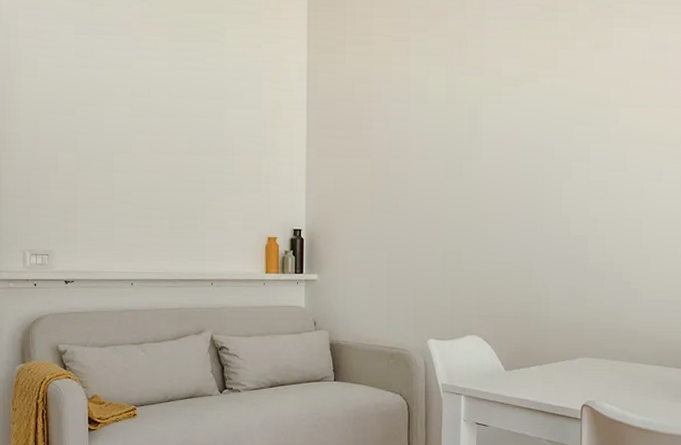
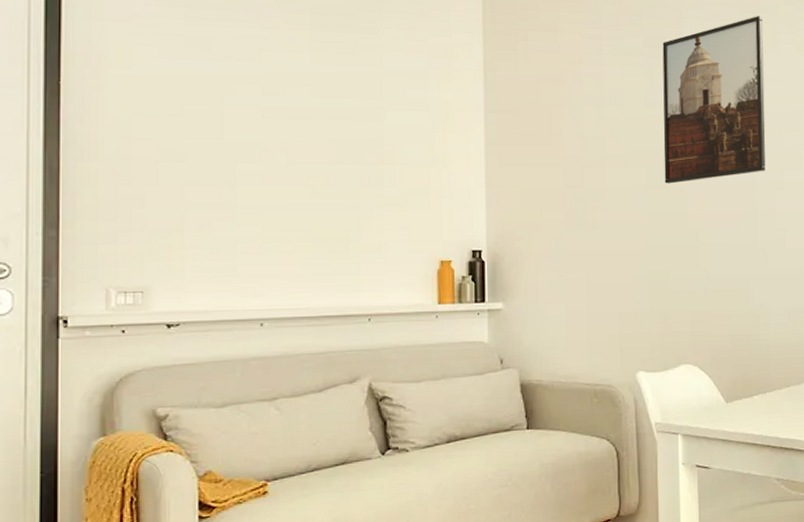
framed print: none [460,13,562,174] -> present [662,15,766,184]

